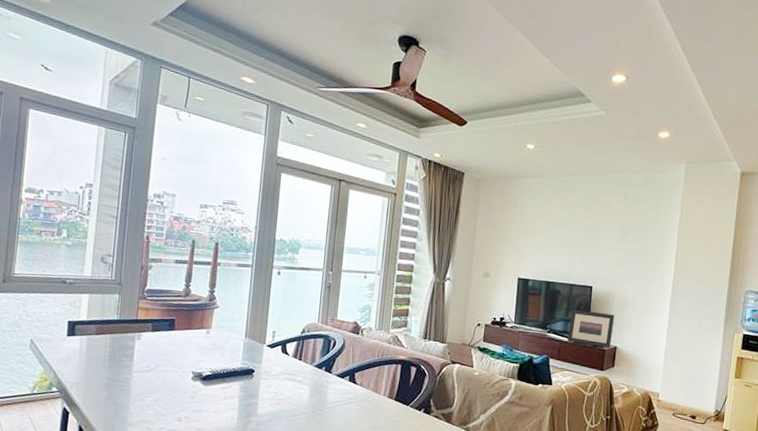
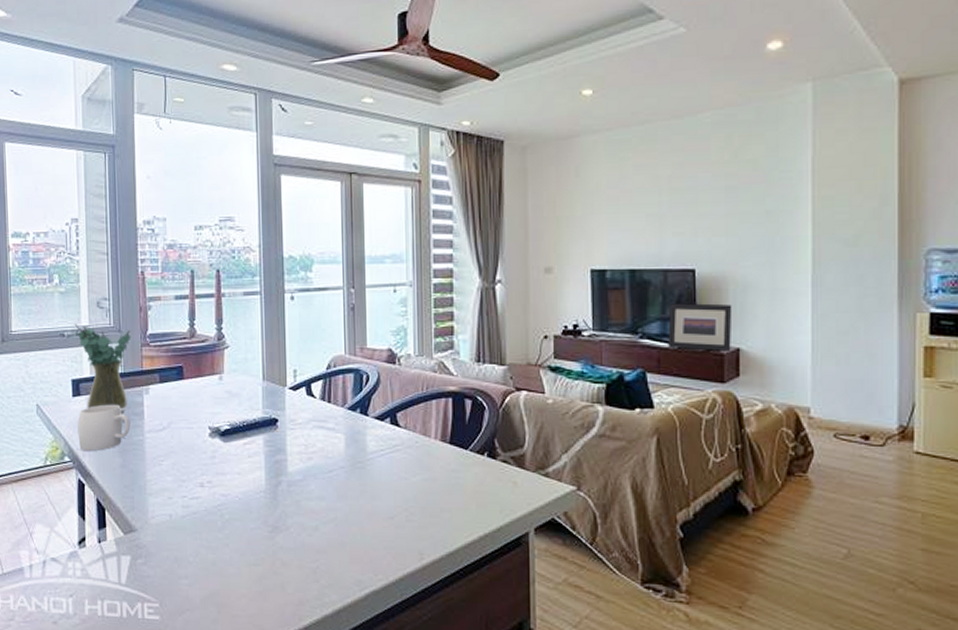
mug: none [68,345,120,385] -> present [77,404,131,452]
vase: none [77,274,131,356] -> present [74,324,131,415]

